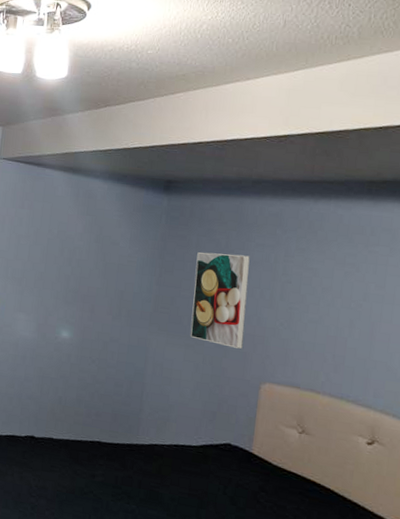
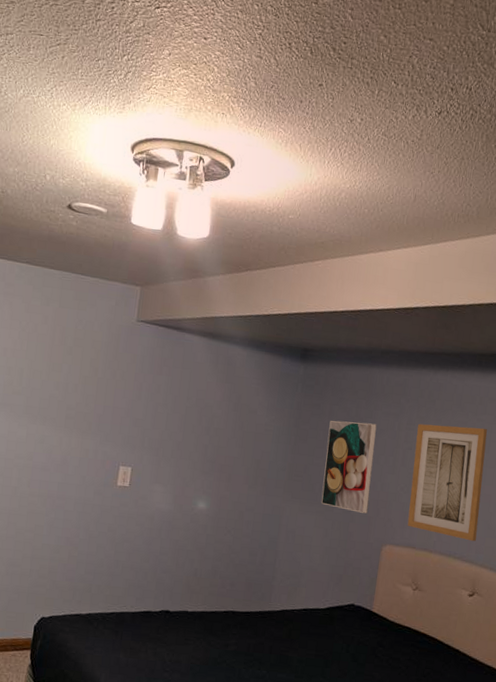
wall art: none [289,255,383,385] -> present [407,423,488,542]

